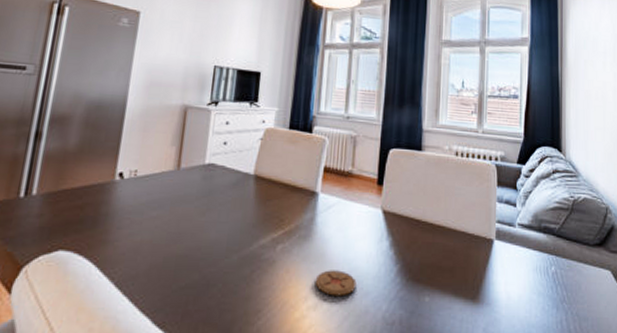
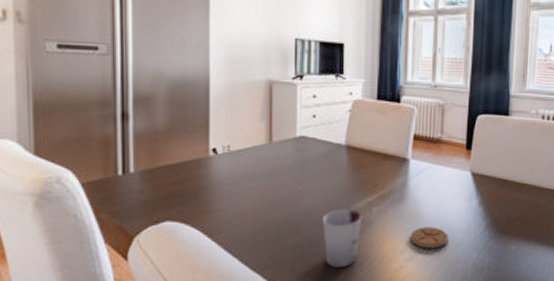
cup: none [222,245,266,313] -> present [323,209,363,267]

